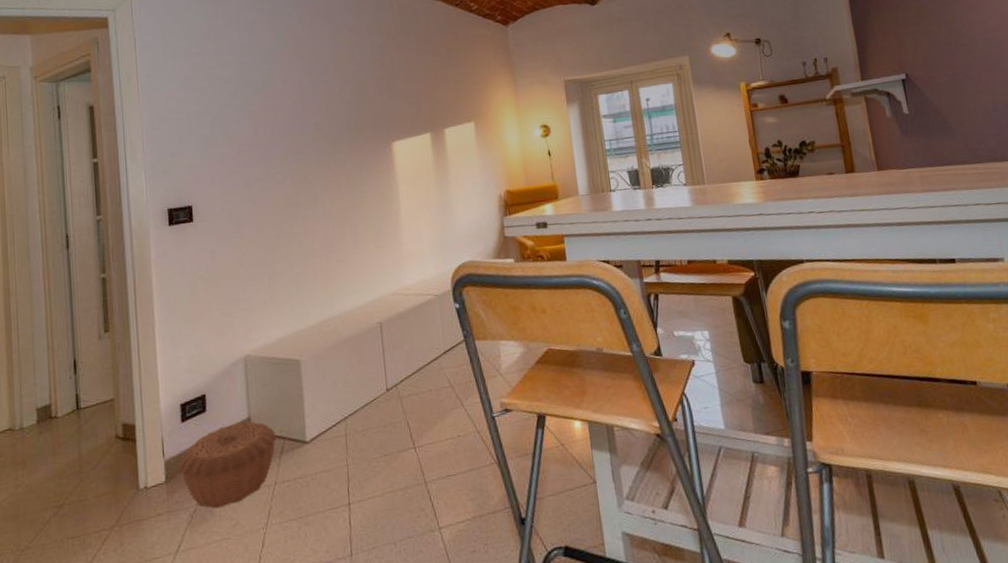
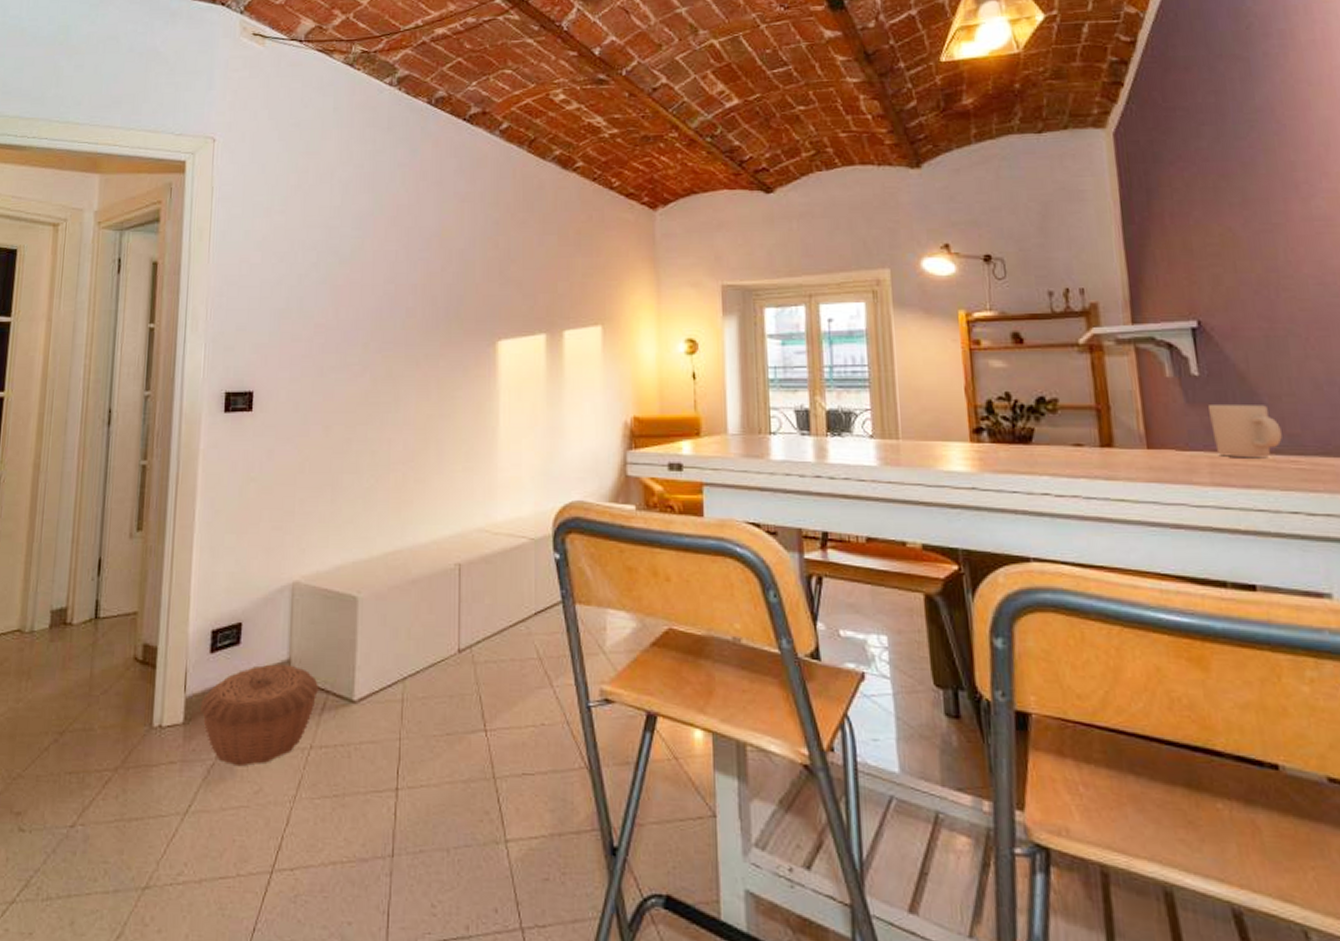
mug: none [917,130,966,170] -> present [1209,405,1282,459]

